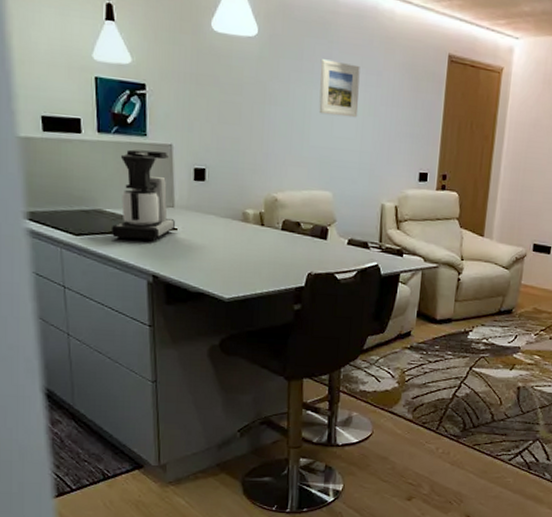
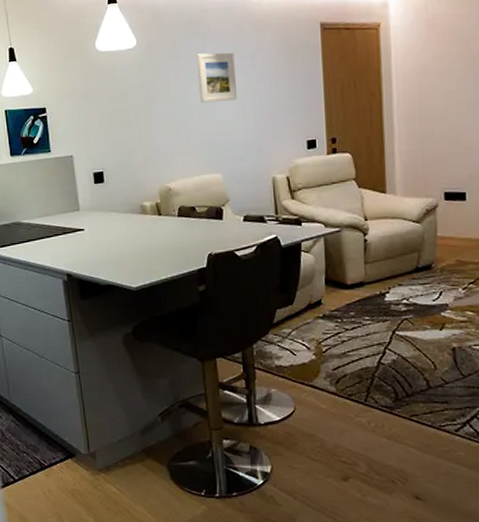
coffee maker: present [110,149,175,241] -> none [28,162,82,246]

